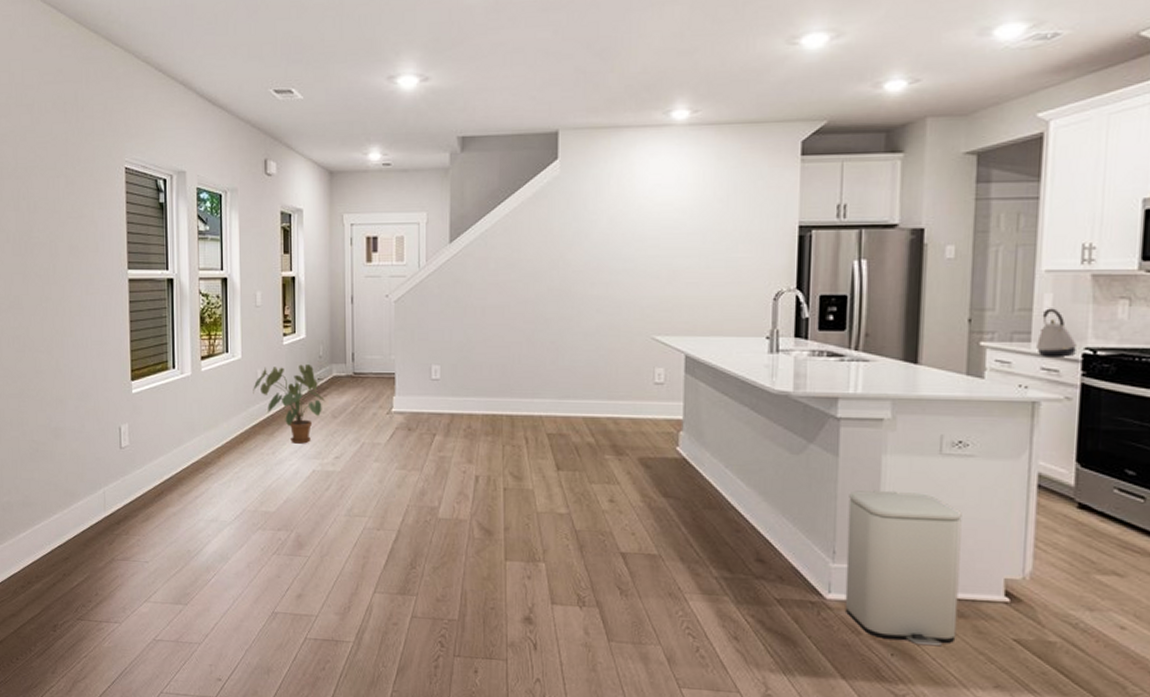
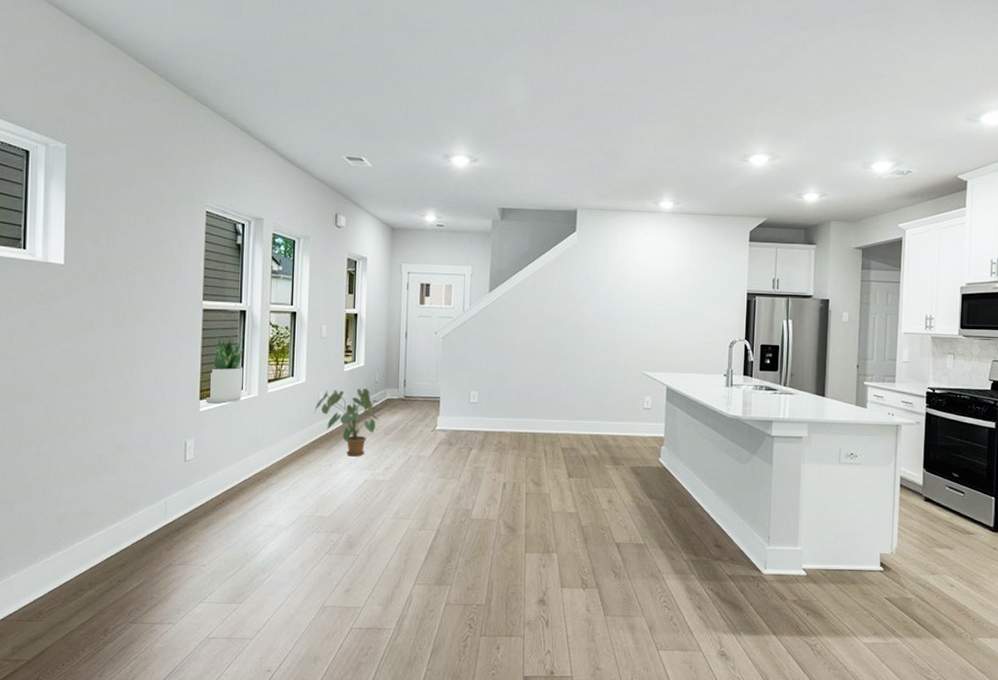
planter: none [136,306,175,385] -> present [204,334,245,404]
pedal bin: present [845,490,962,647] -> none [776,490,853,606]
kettle: present [1036,308,1077,357] -> none [899,359,923,394]

